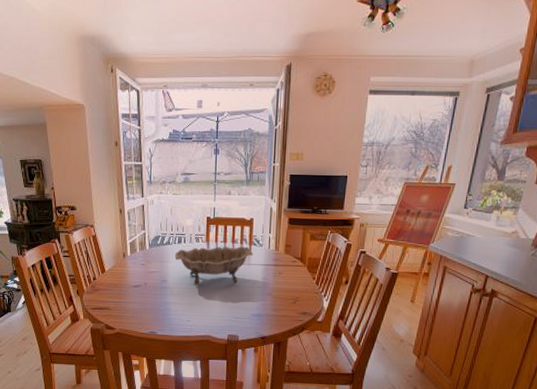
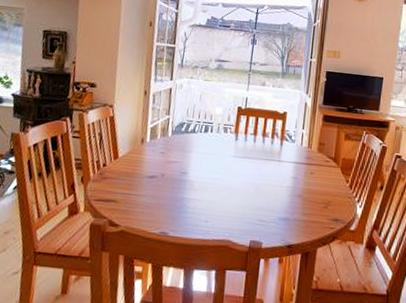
decorative bowl: present [175,246,253,286] -> none [199,138,285,182]

